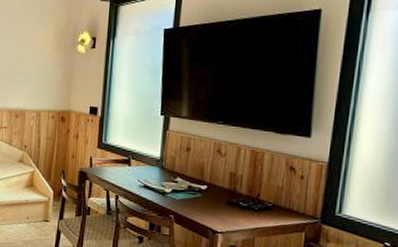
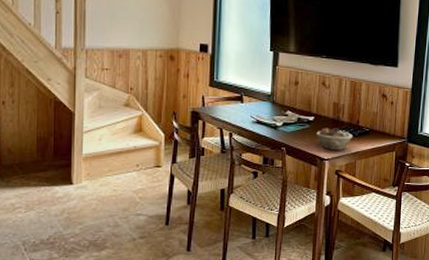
succulent planter: none [209,198,252,224] -> present [316,128,353,150]

